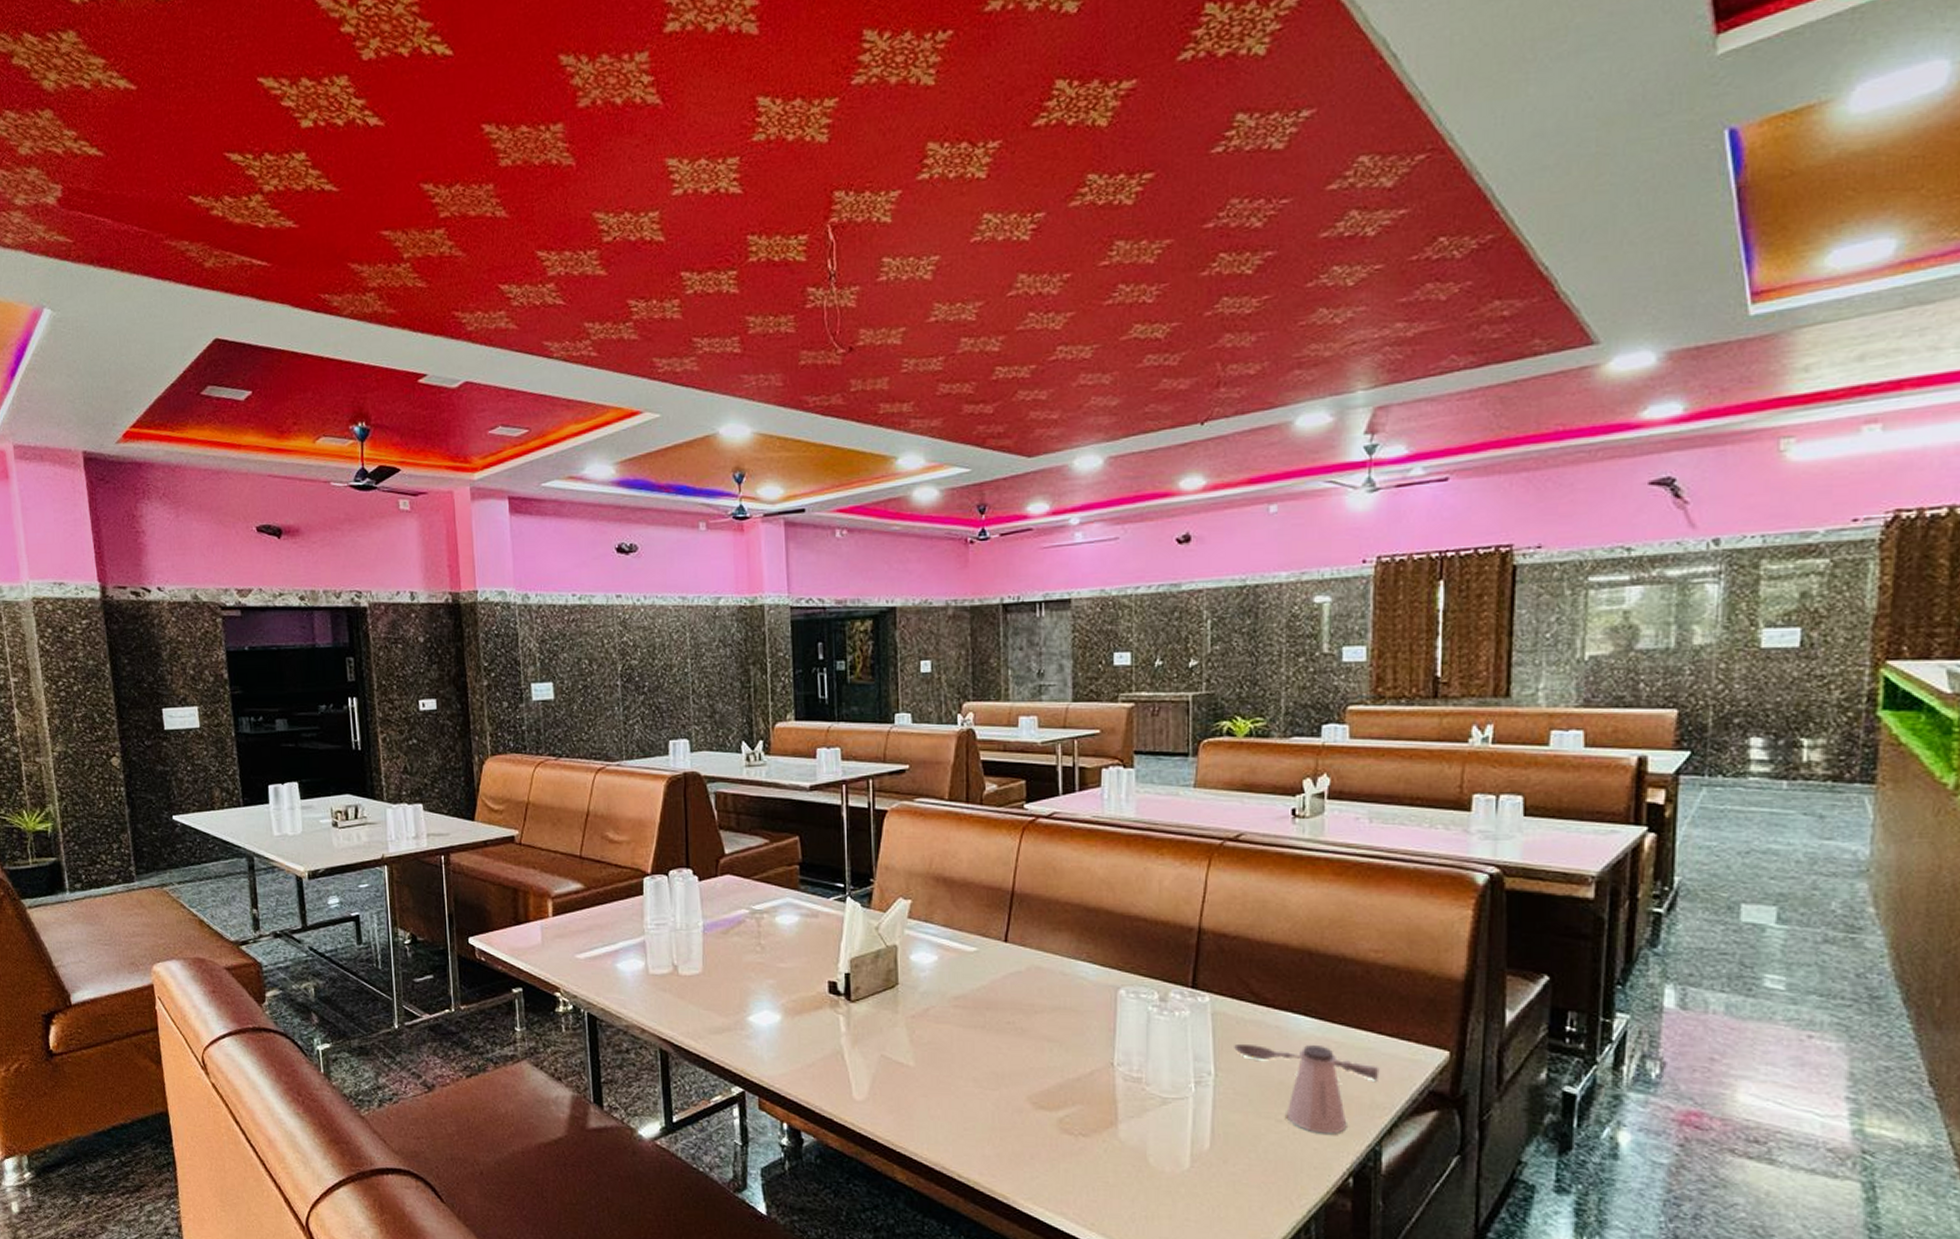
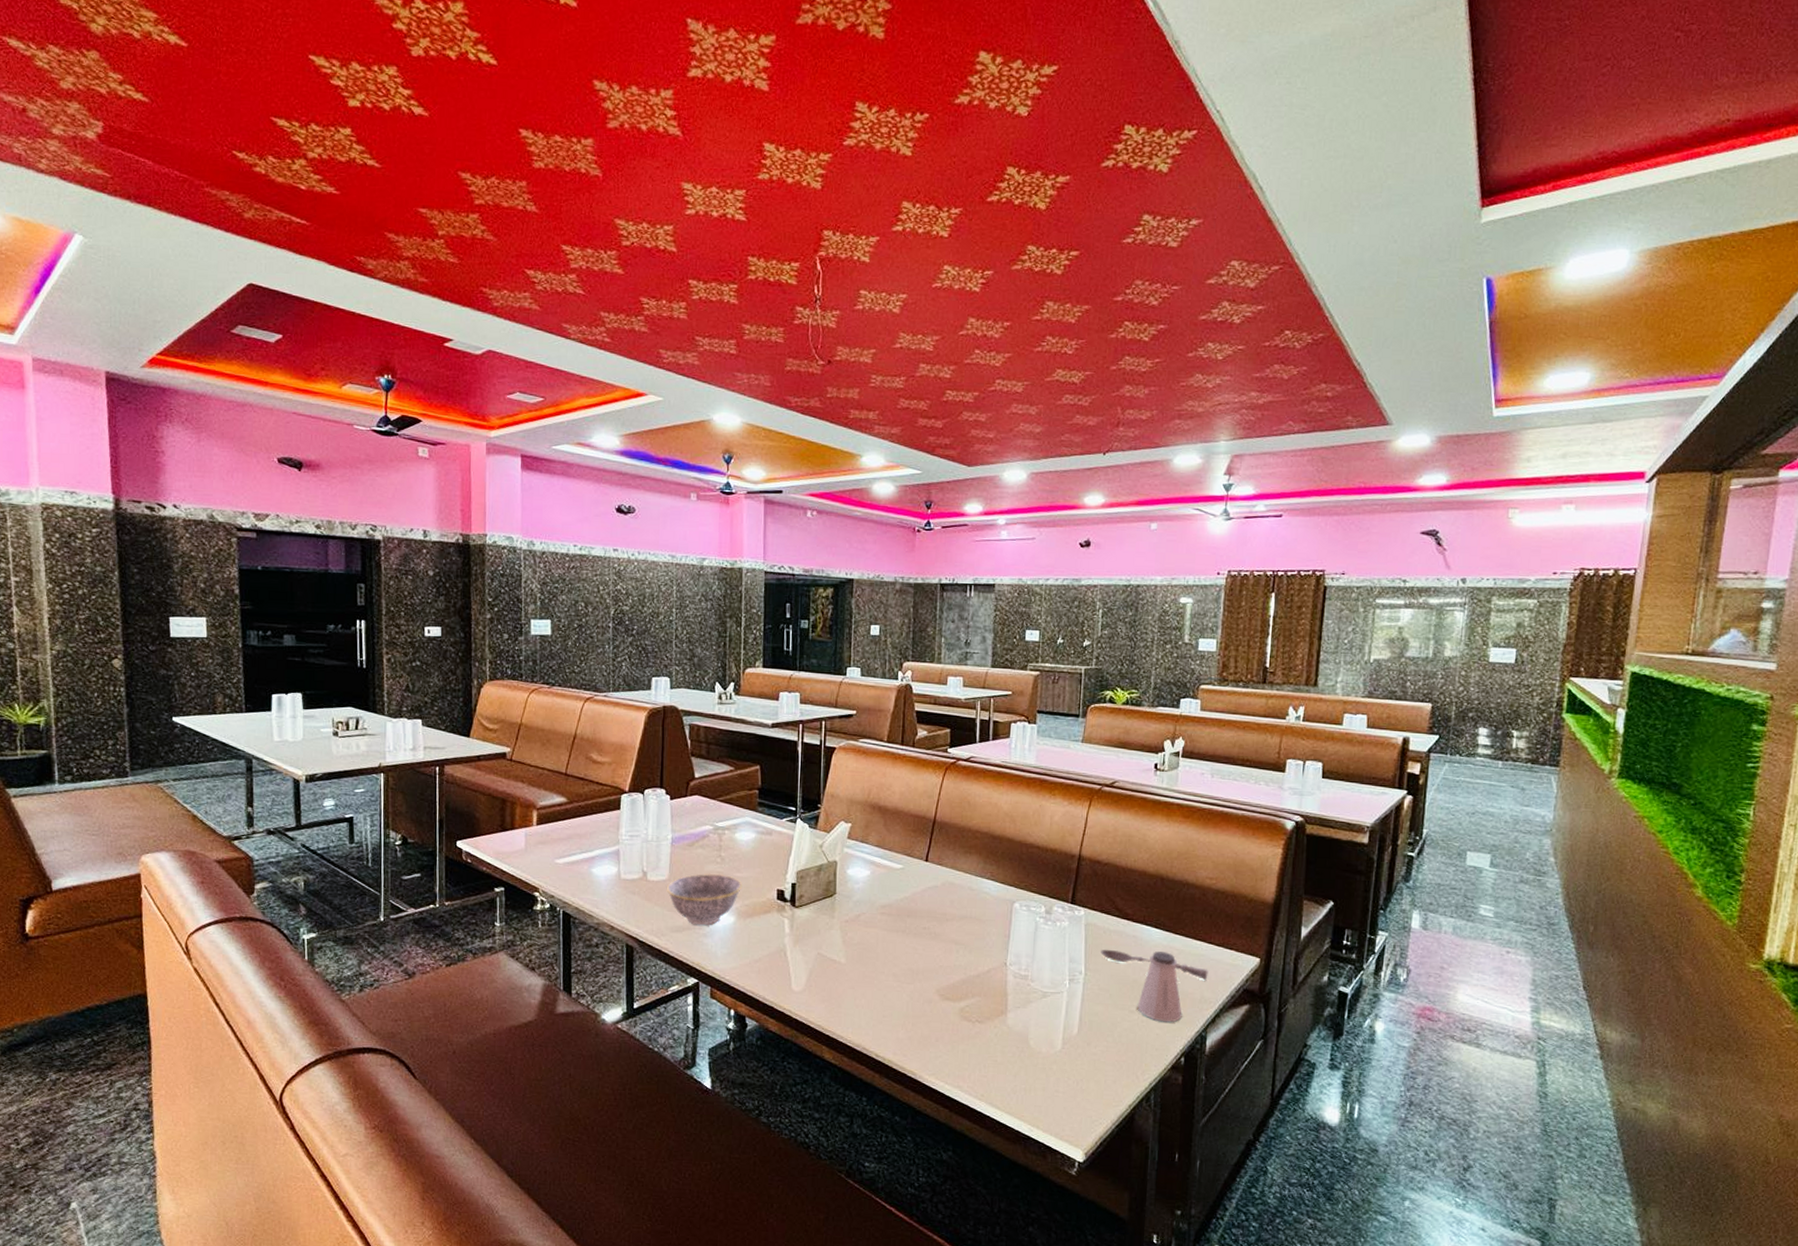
bowl: none [700,964,788,1026] -> present [666,873,743,926]

